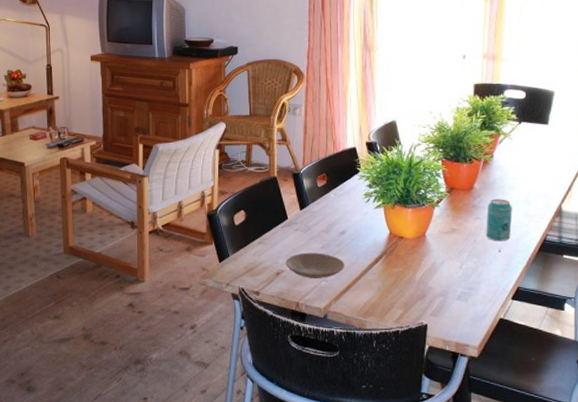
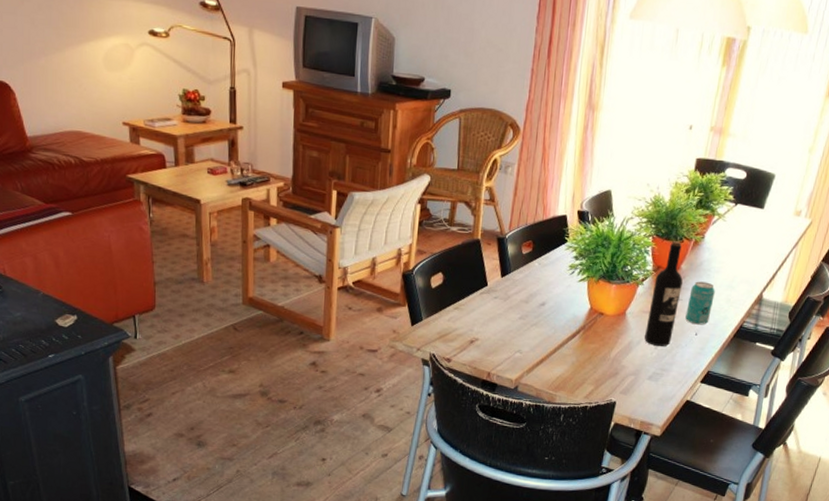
plate: present [285,252,345,278] -> none [480,322,542,350]
wine bottle: none [447,162,478,265] -> present [645,241,683,346]

